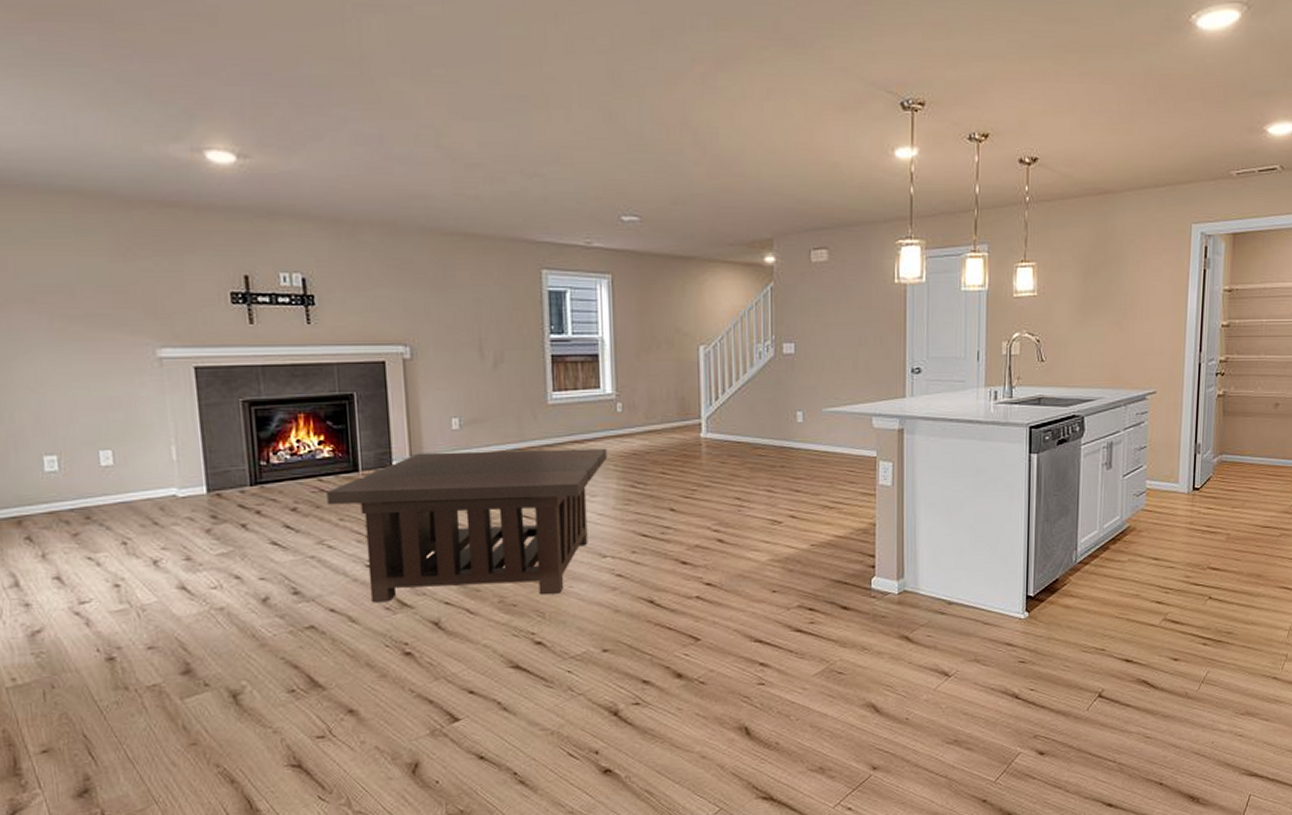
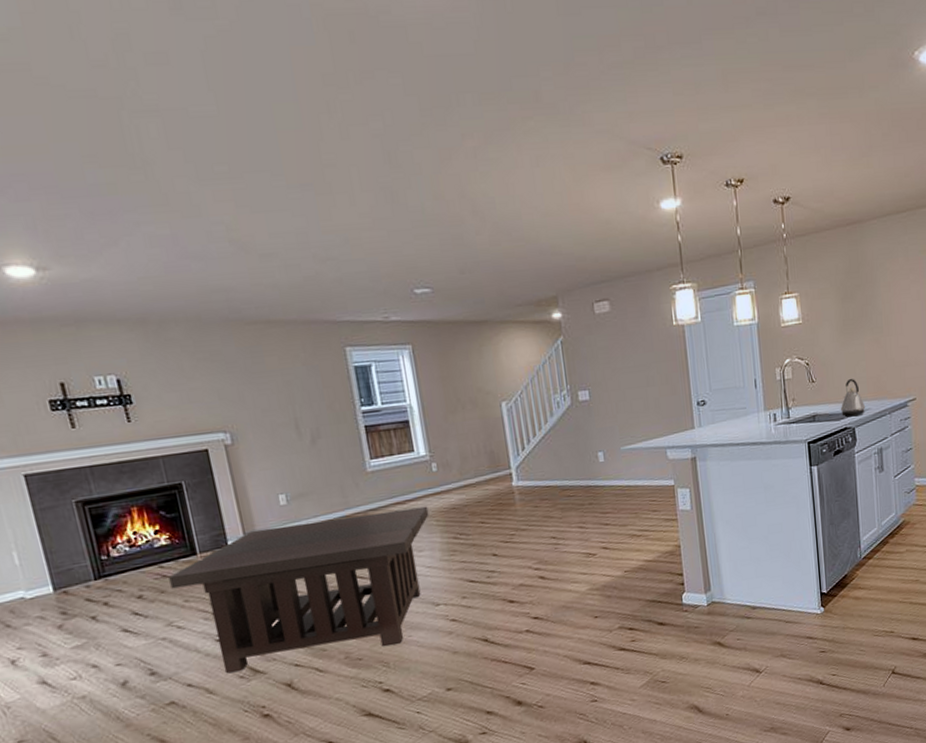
kettle: none [1069,361,1099,404] -> present [840,378,866,417]

